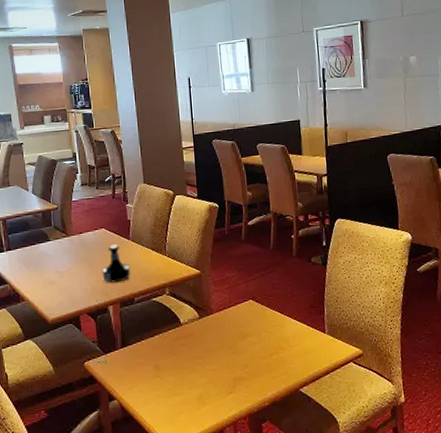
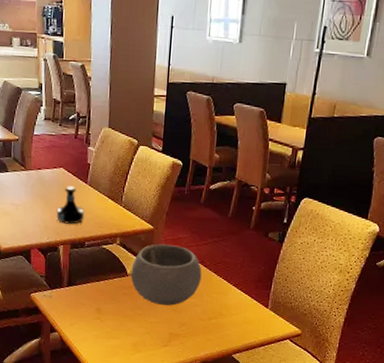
bowl: none [184,285,256,350] -> present [130,244,202,306]

